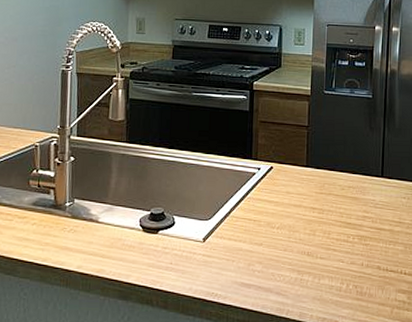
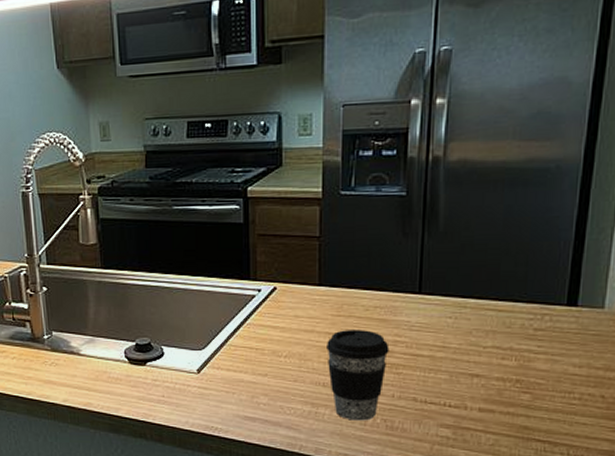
coffee cup: none [311,206,360,287] -> present [327,330,390,421]

